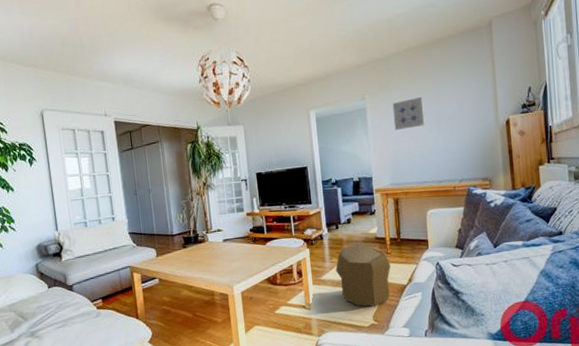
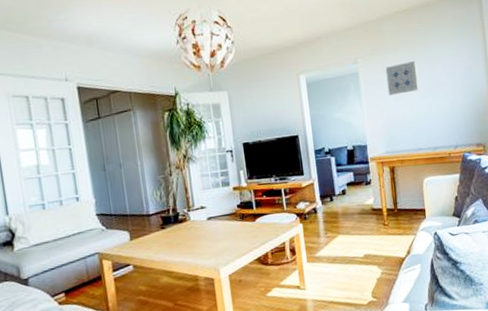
pouf: present [336,242,391,307] -> none [331,214,389,284]

